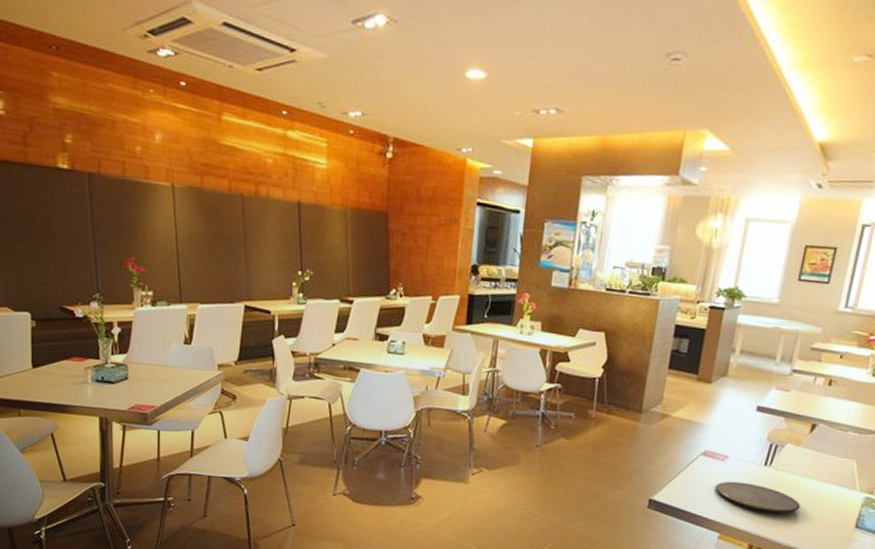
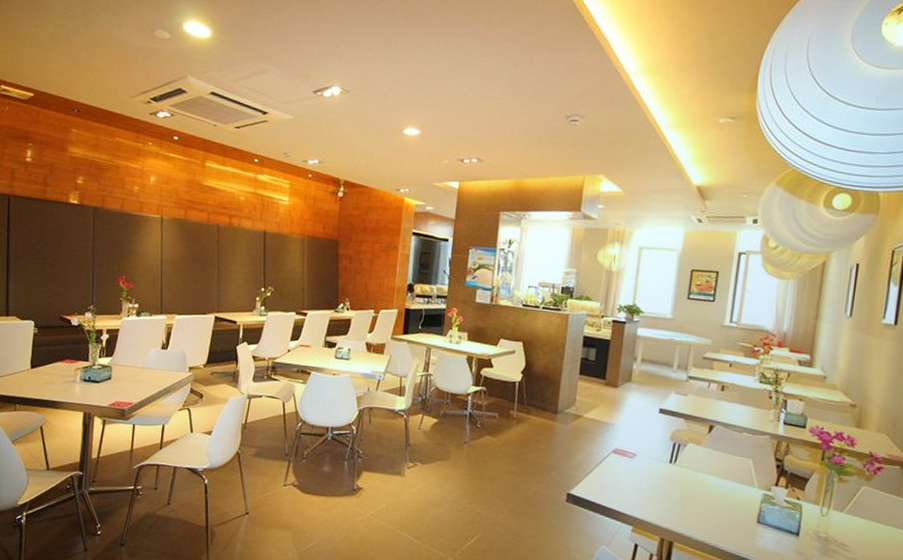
plate: present [715,481,801,513] -> none [626,477,705,508]

